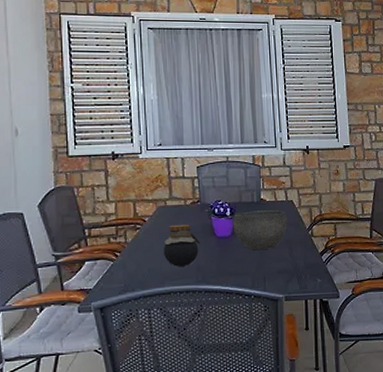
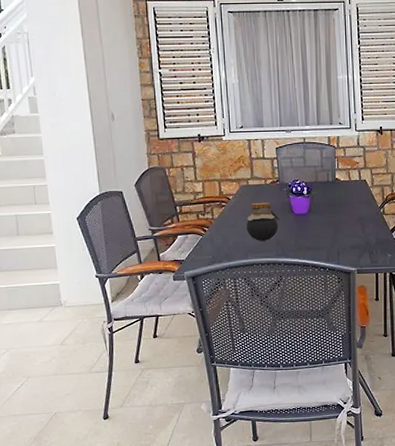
bowl: present [232,210,287,250] -> none [309,189,360,226]

